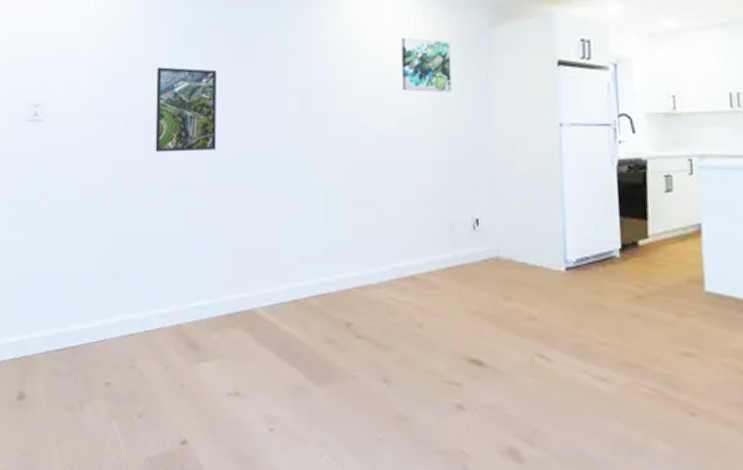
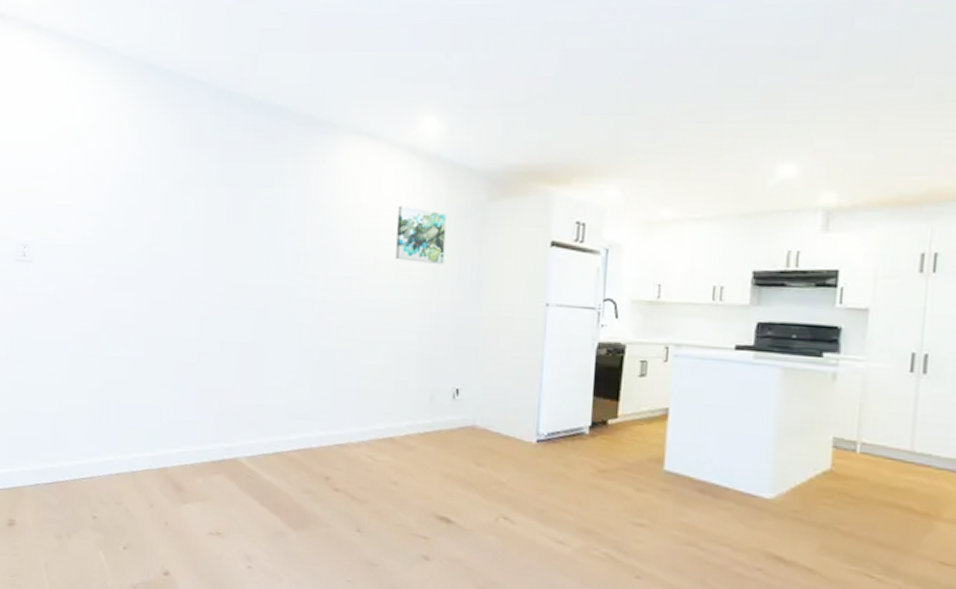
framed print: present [155,67,217,152] -> none [145,216,210,305]

